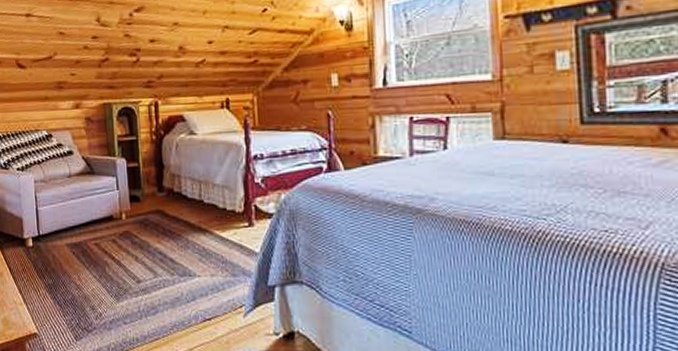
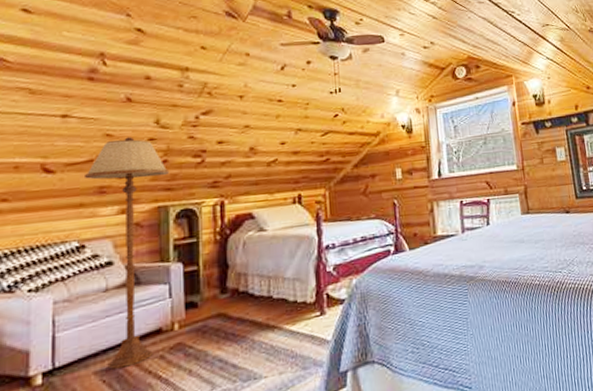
floor lamp: none [46,35,111,244] -> present [83,137,170,370]

